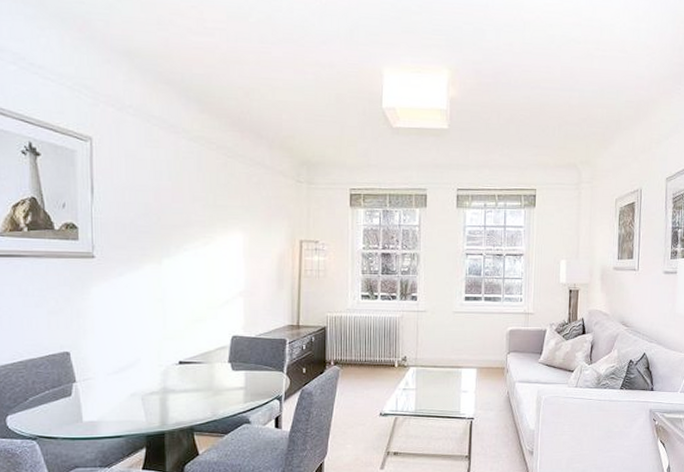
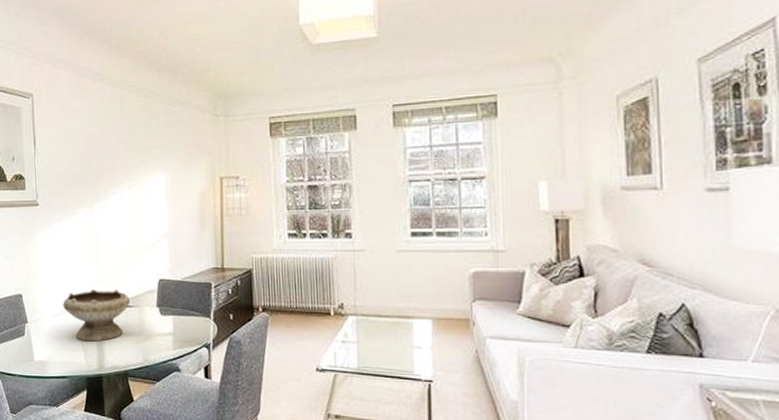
bowl: none [121,346,200,399] -> present [63,290,131,342]

